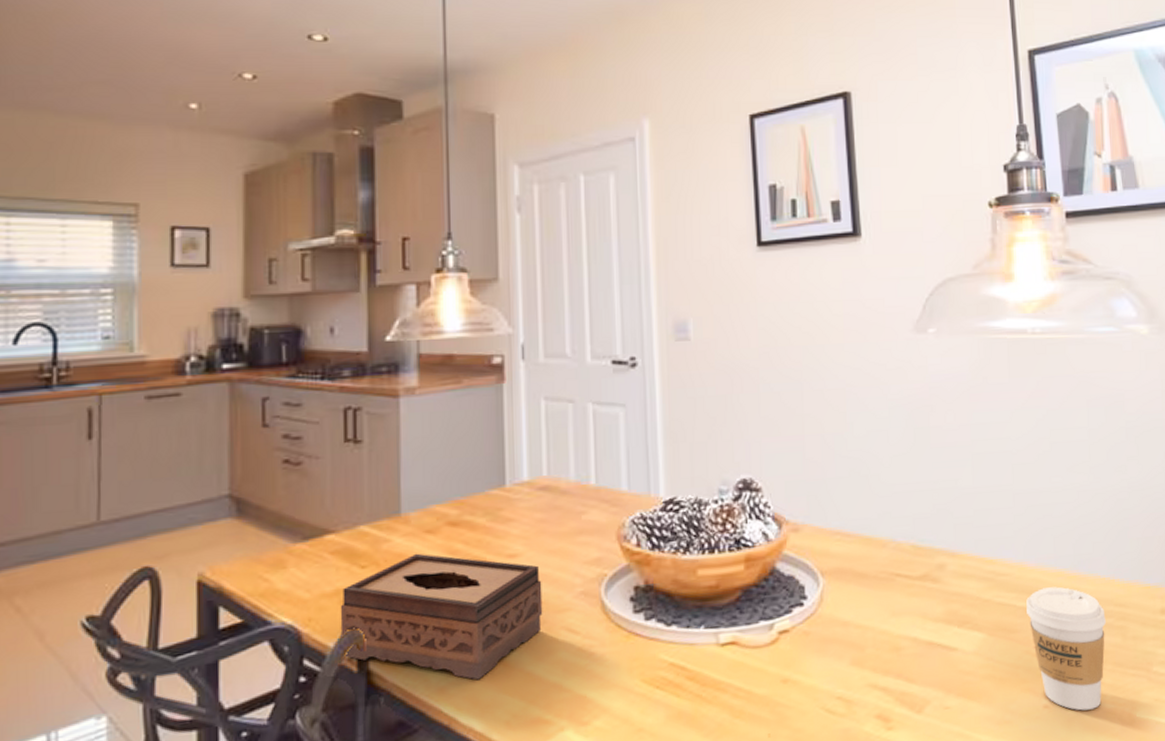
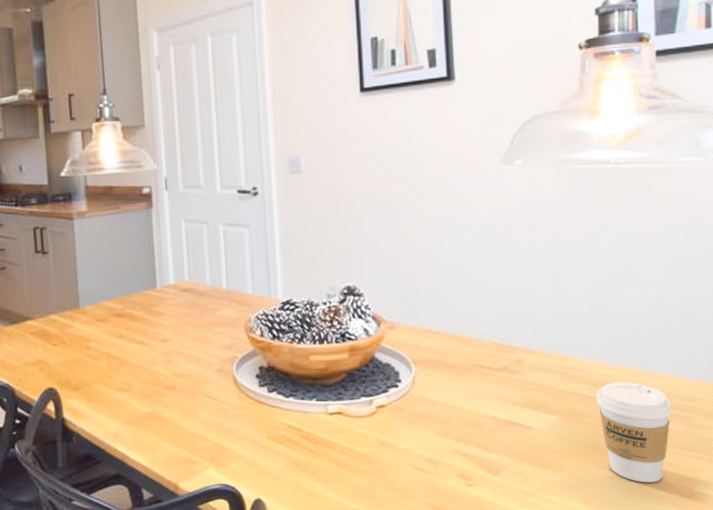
tissue box: present [340,553,543,680] -> none [40,336,189,429]

